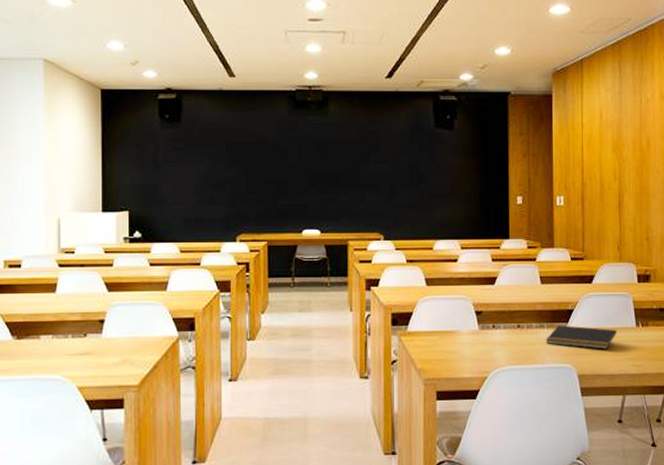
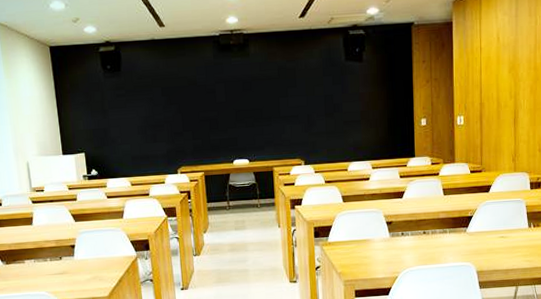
notepad: present [545,325,617,349] -> none [448,229,511,249]

